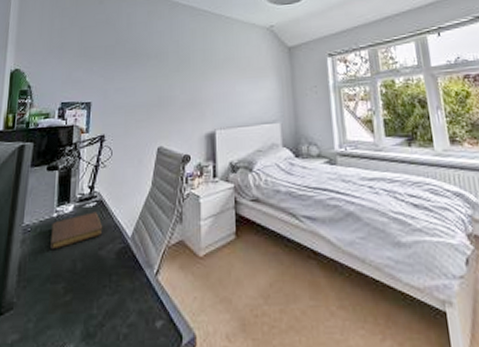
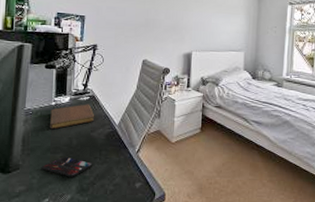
smartphone: none [38,286,101,317] -> present [41,156,93,177]

